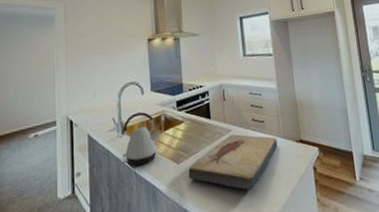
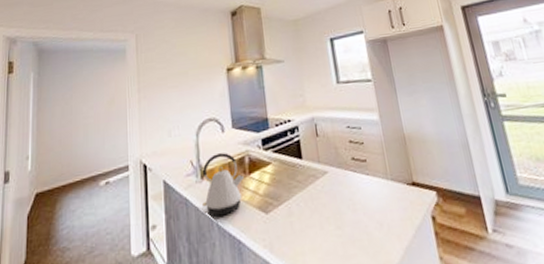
fish fossil: present [188,134,278,191] -> none [279,176,385,247]

